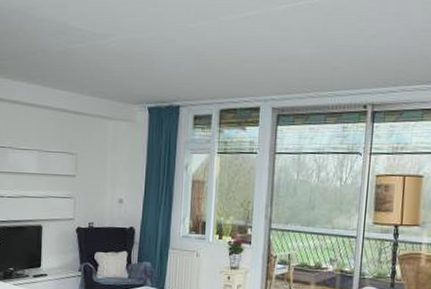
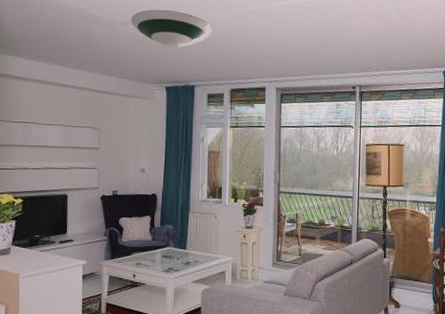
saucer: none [112,18,203,64] -> present [130,9,213,49]

